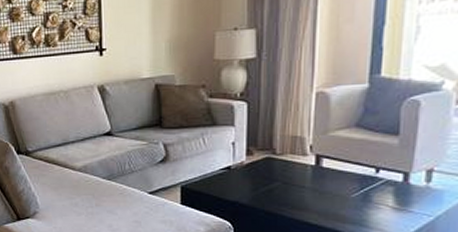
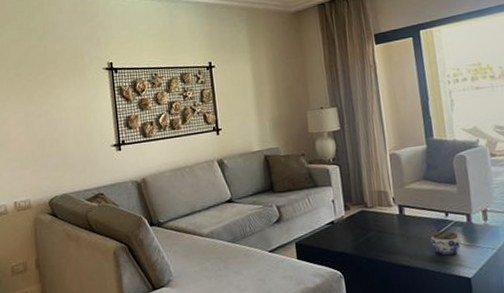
jar: none [350,189,388,218] -> present [430,230,460,256]

